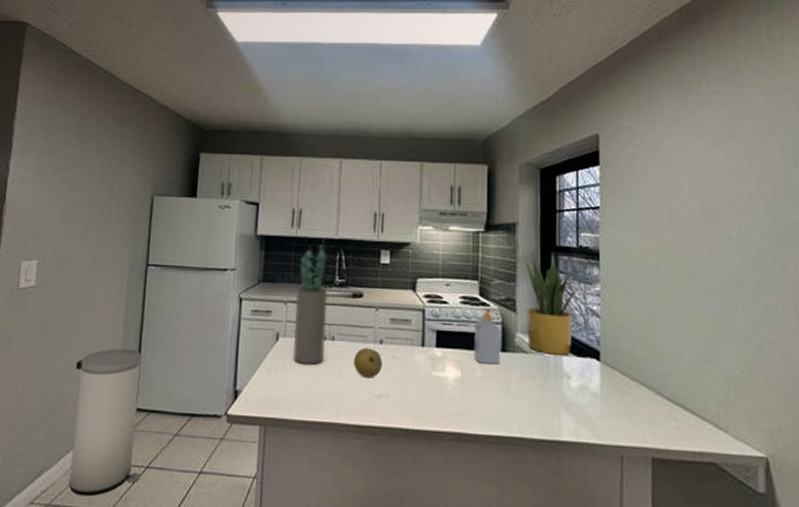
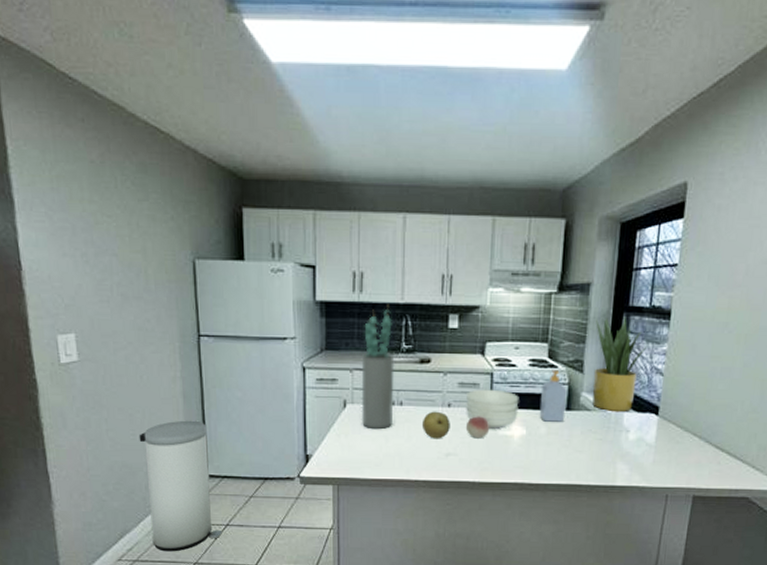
bowl: none [398,326,452,369] -> present [466,389,519,429]
fruit: none [398,354,423,380] -> present [465,416,490,439]

